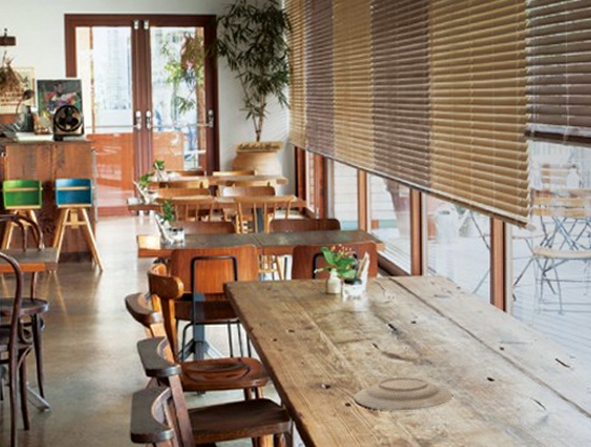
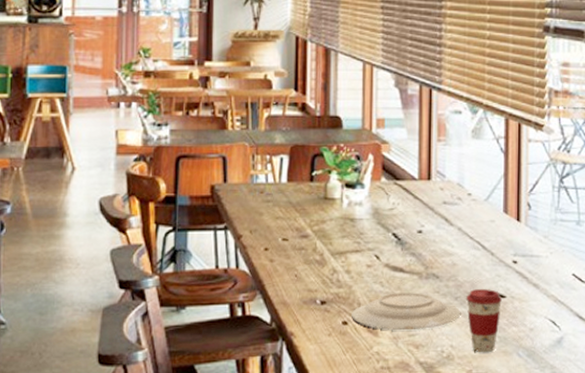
coffee cup: none [458,372,490,431] -> present [466,288,502,353]

